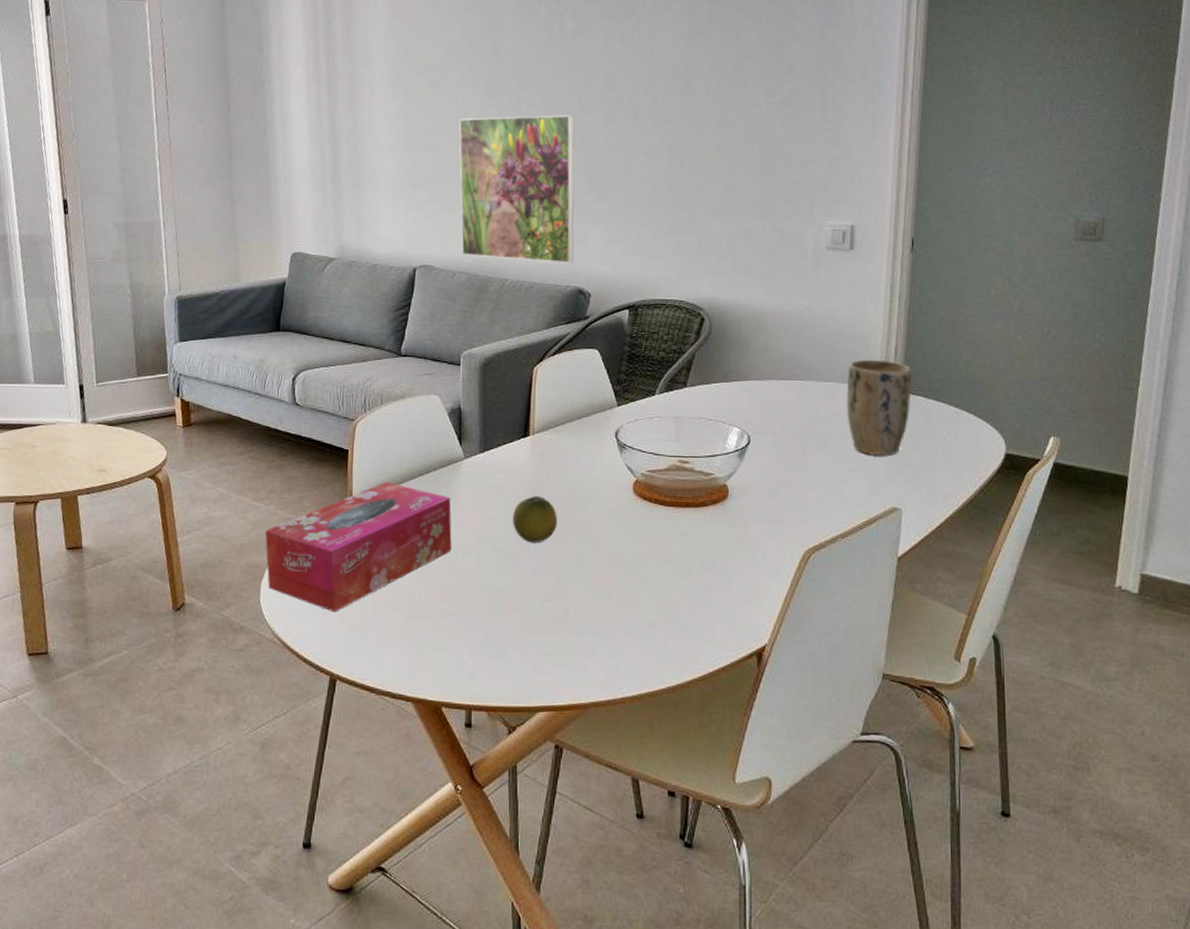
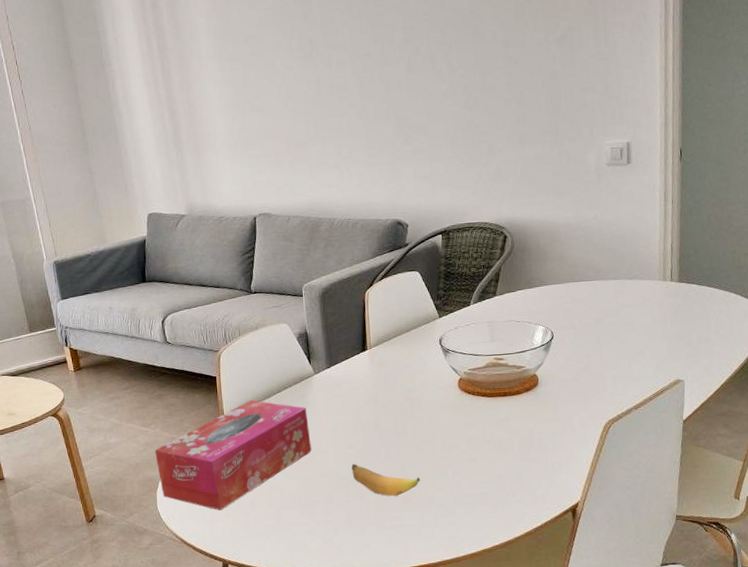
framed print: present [459,115,575,264] -> none [280,68,391,202]
banana: none [497,571,579,616] -> present [351,464,421,497]
fruit: present [512,496,558,543] -> none [359,399,398,439]
plant pot: present [846,359,911,456] -> none [632,256,687,339]

